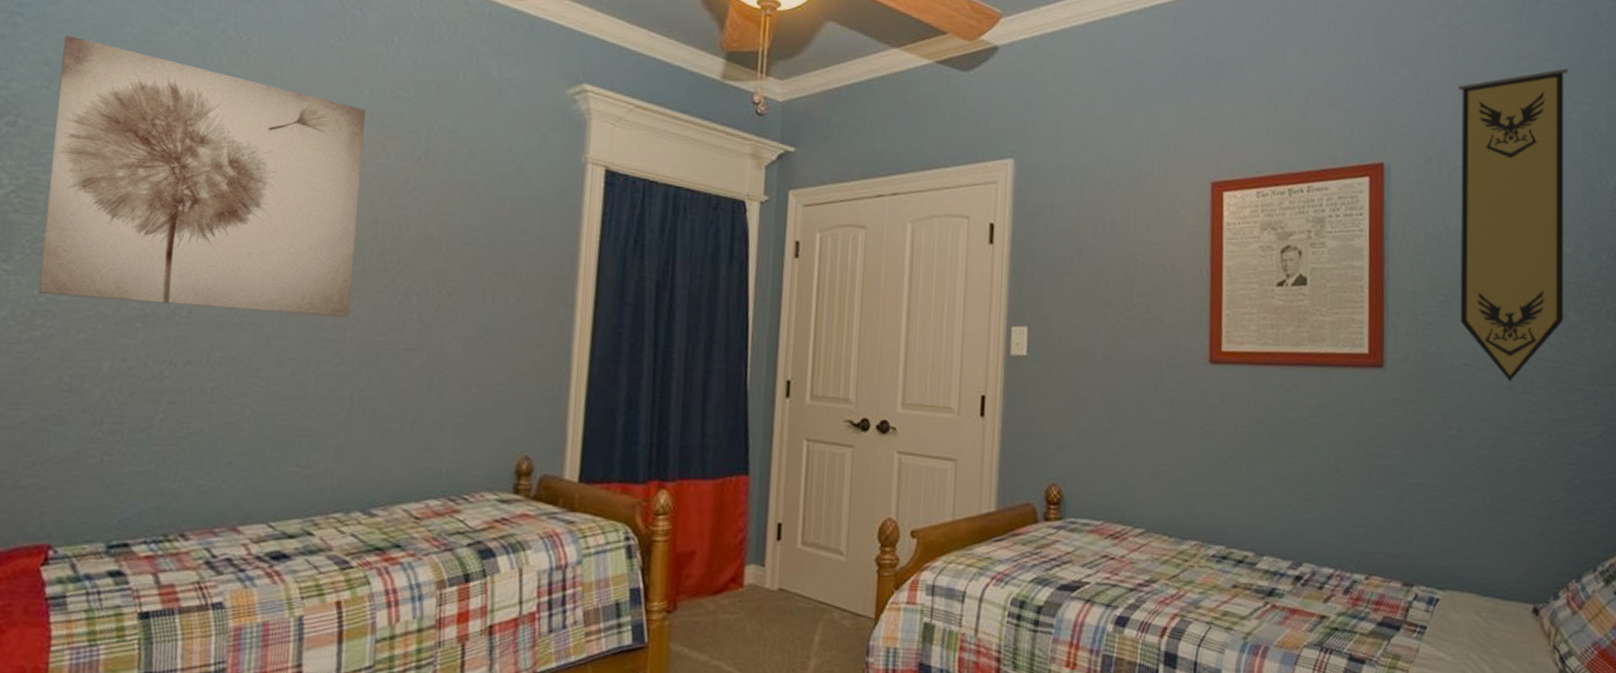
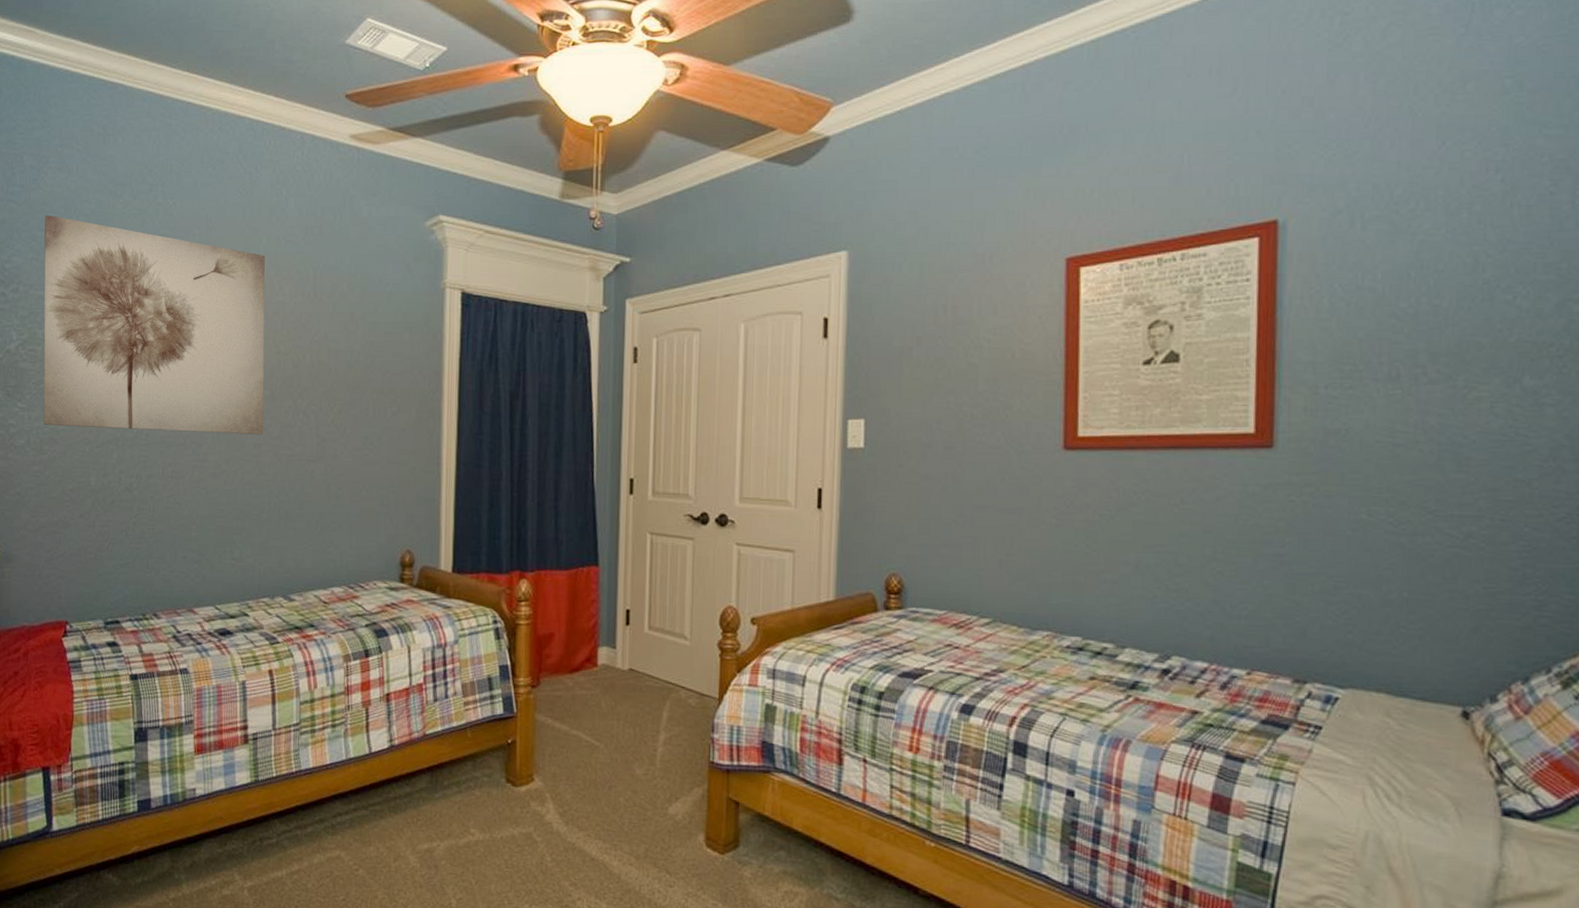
pennant: present [1457,68,1568,381] -> none [1374,85,1534,459]

